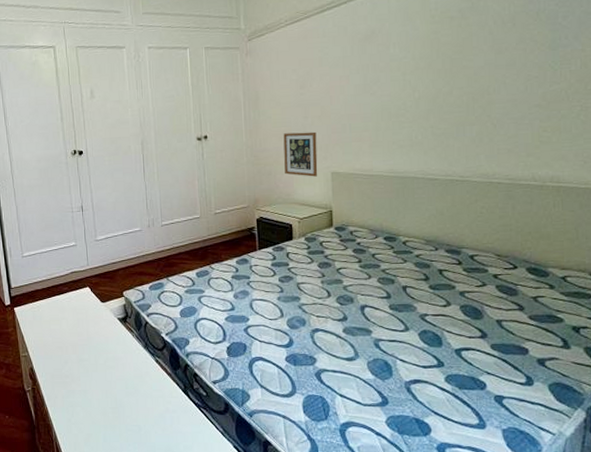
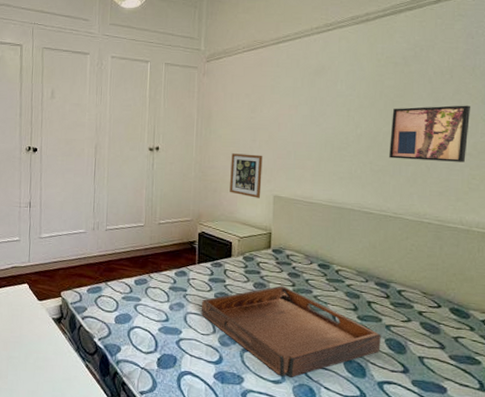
serving tray: none [267,263,456,353] -> present [201,286,381,378]
wall art: none [451,53,538,120] -> present [389,105,471,162]

